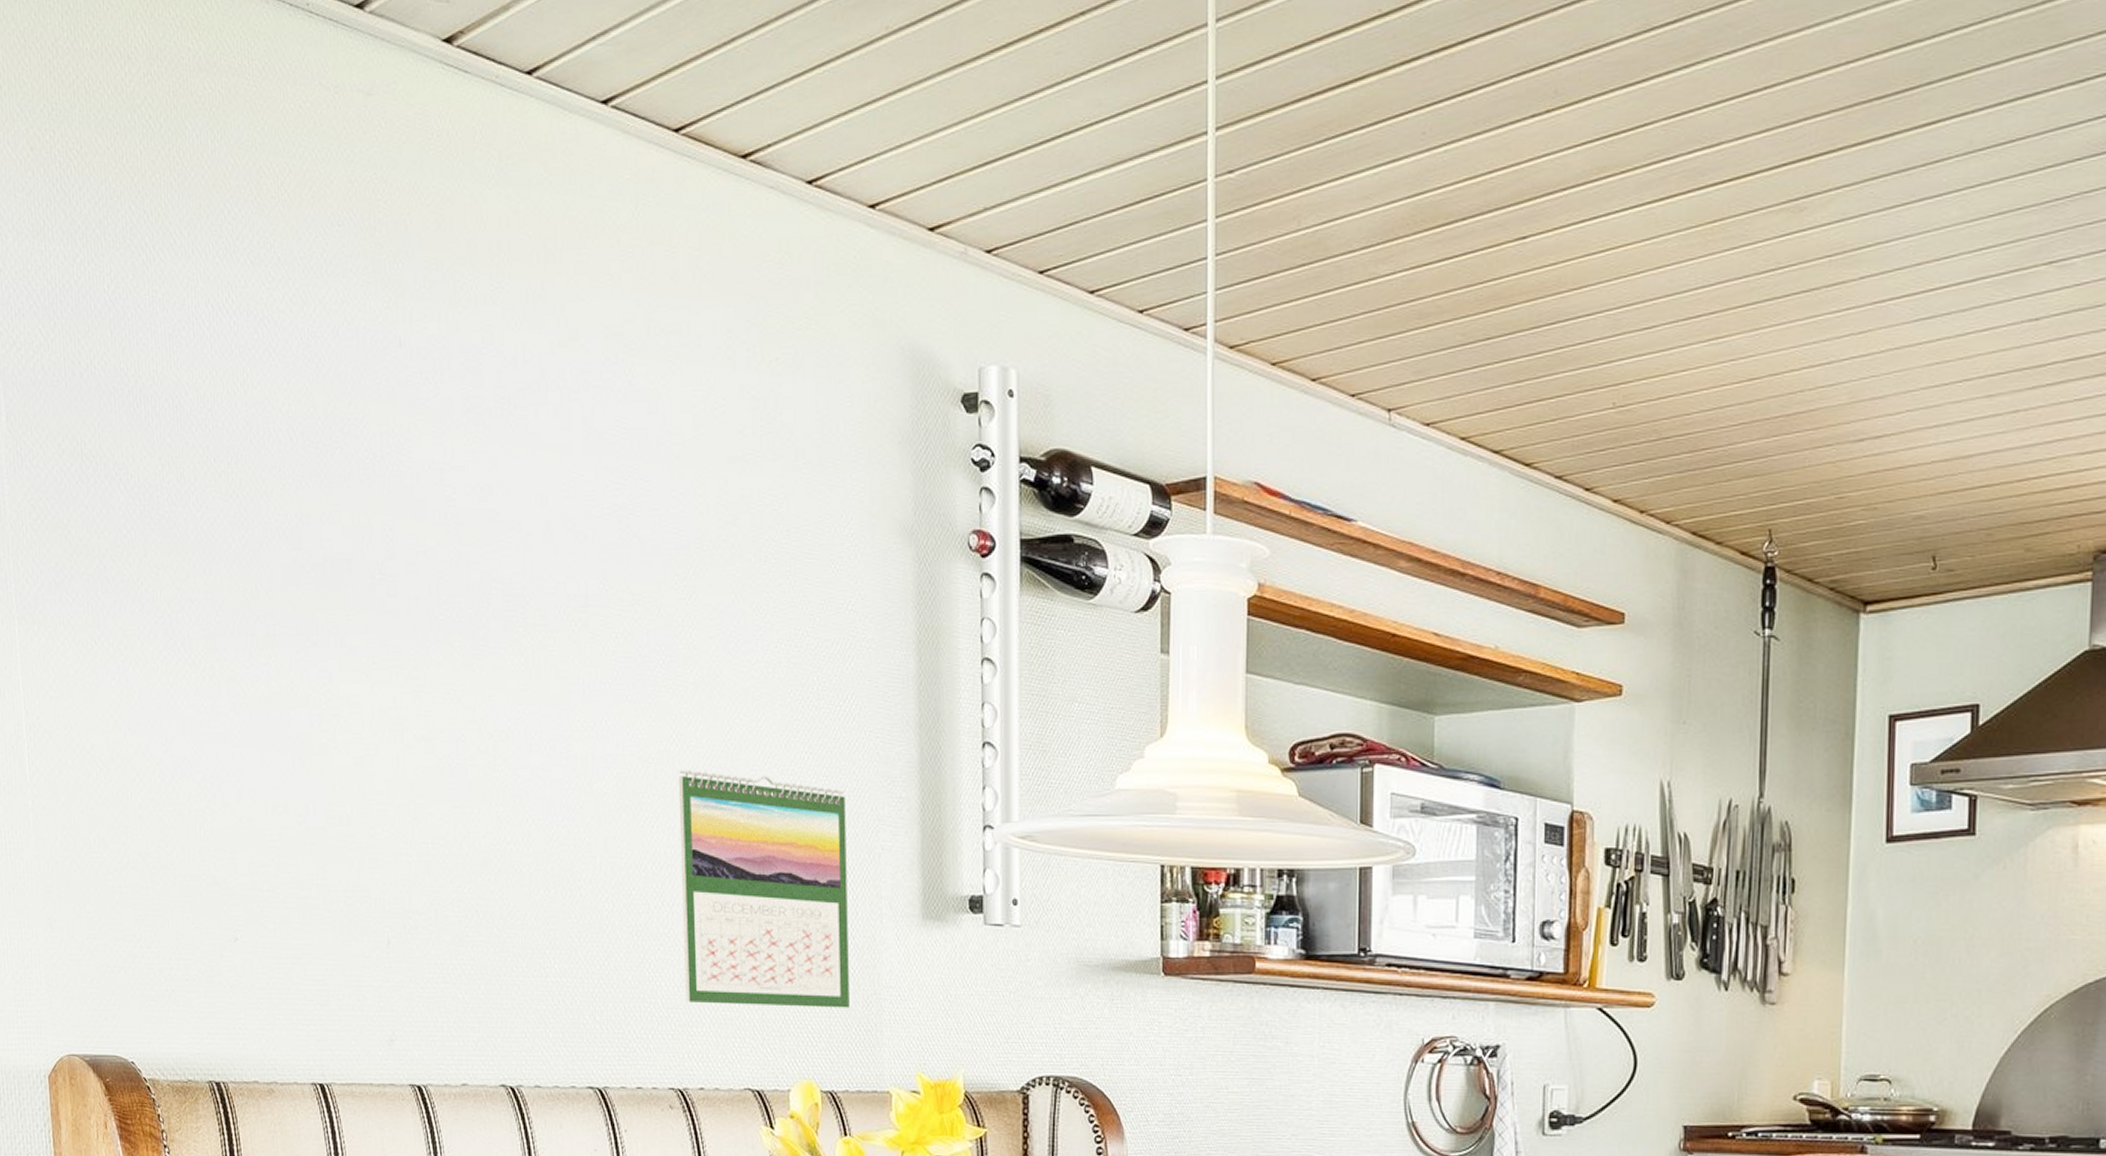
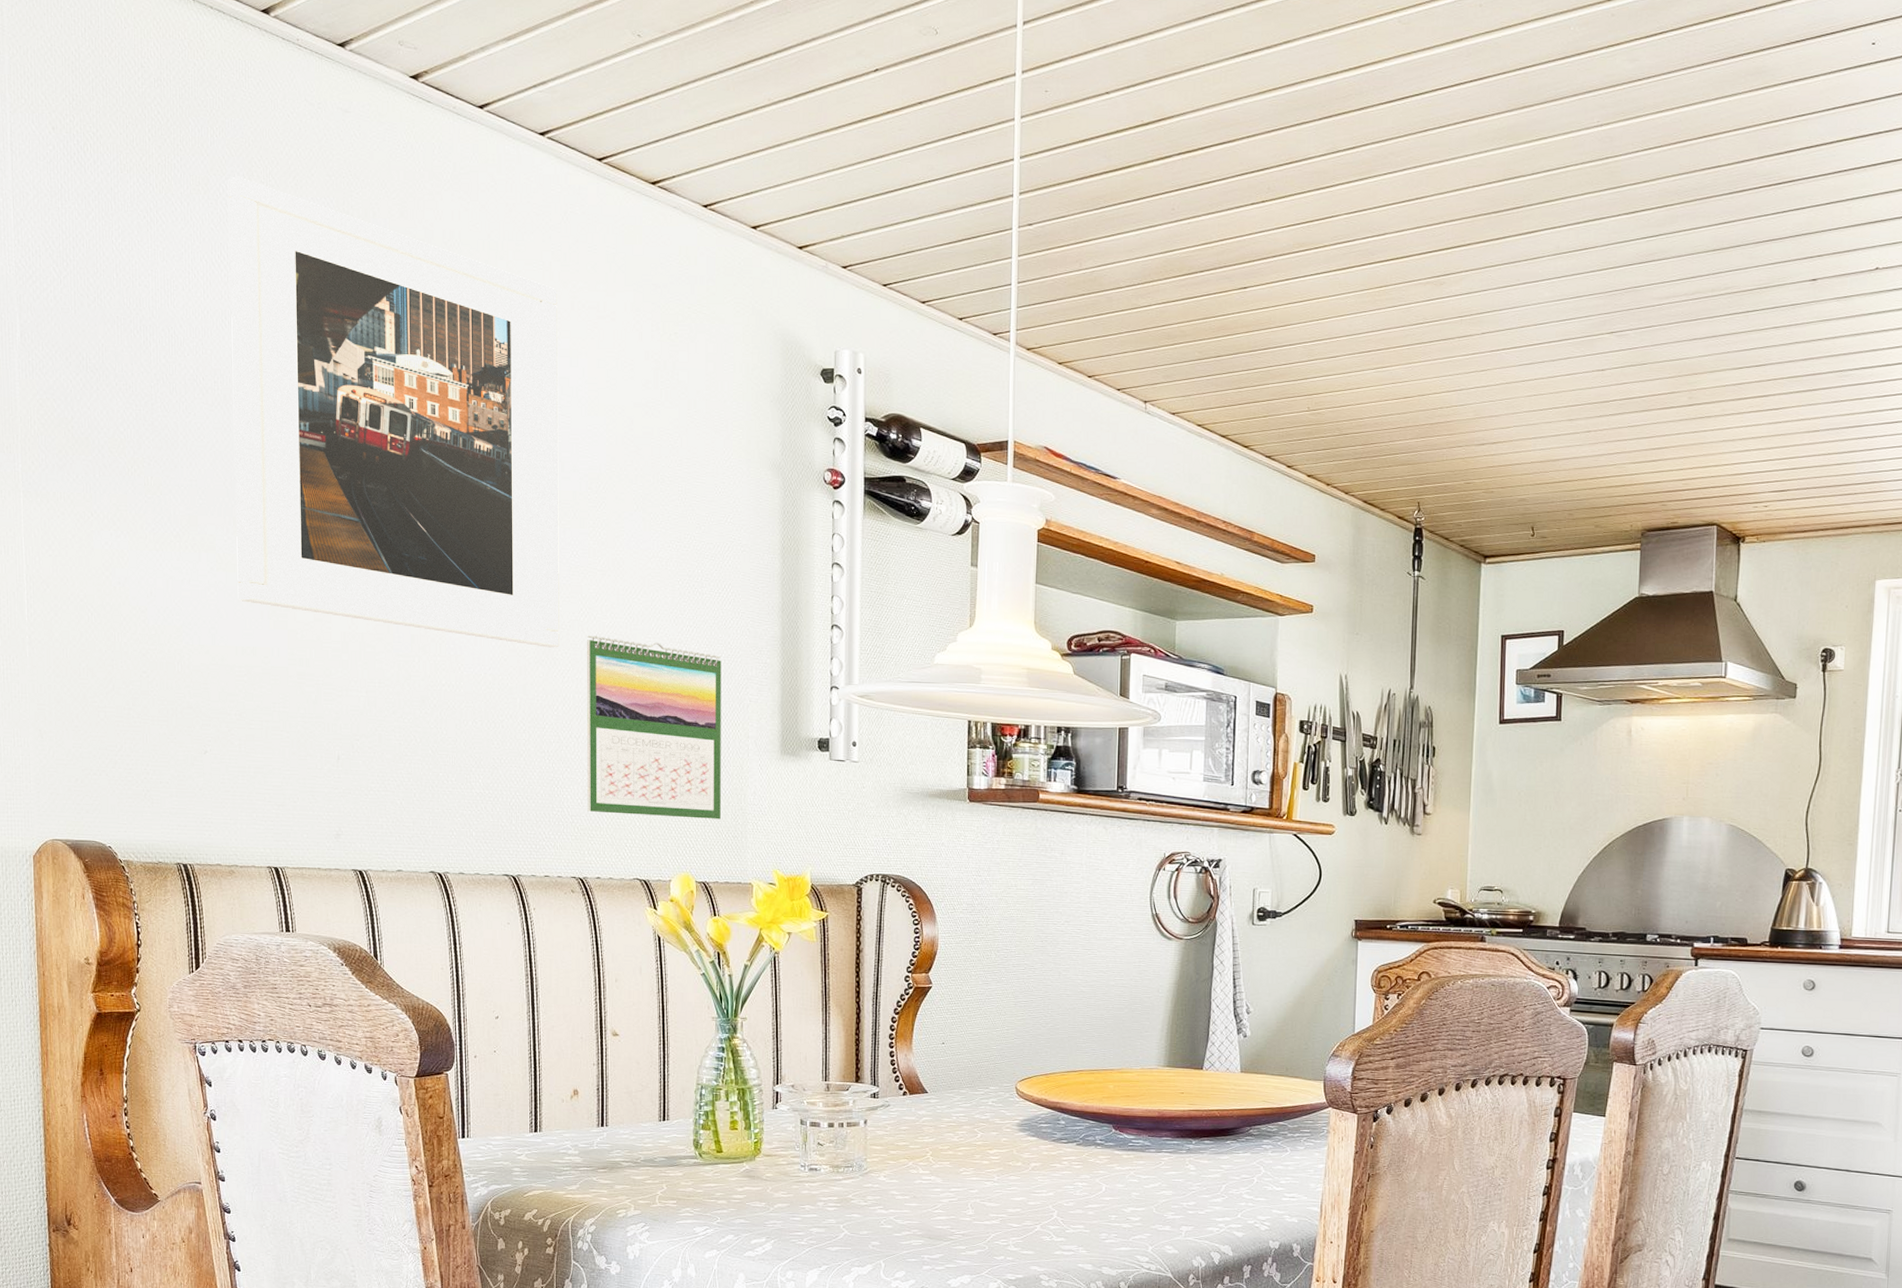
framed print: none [233,192,646,789] -> present [228,176,559,648]

